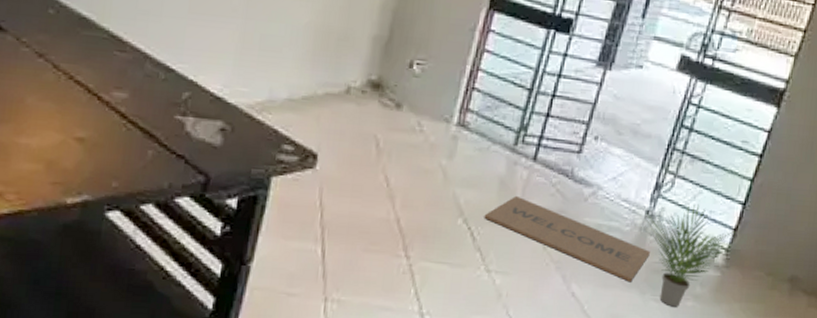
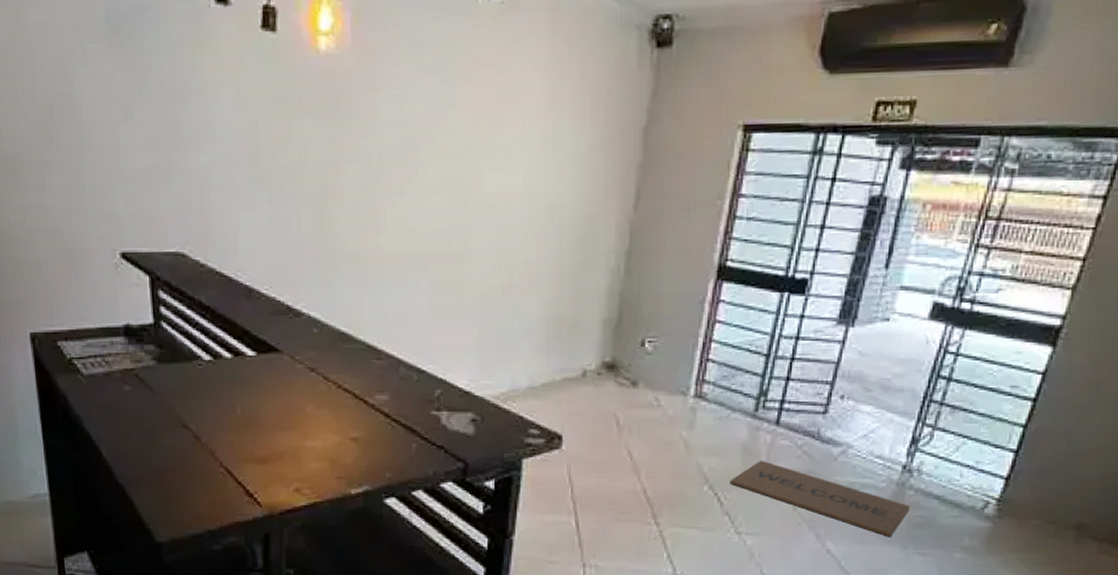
potted plant: present [646,204,735,307] -> none [903,455,1007,560]

